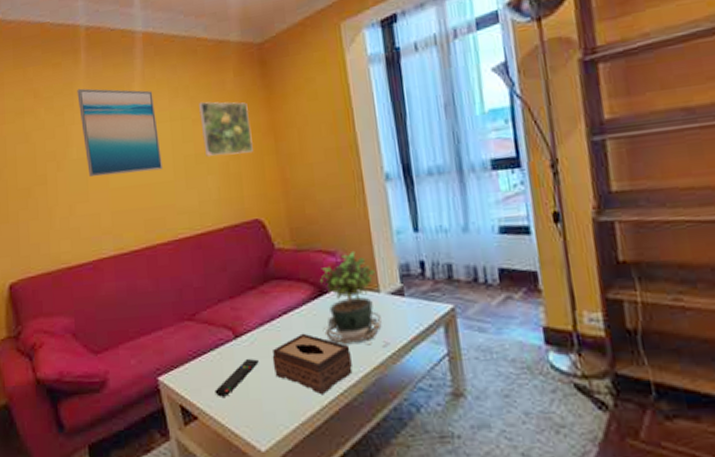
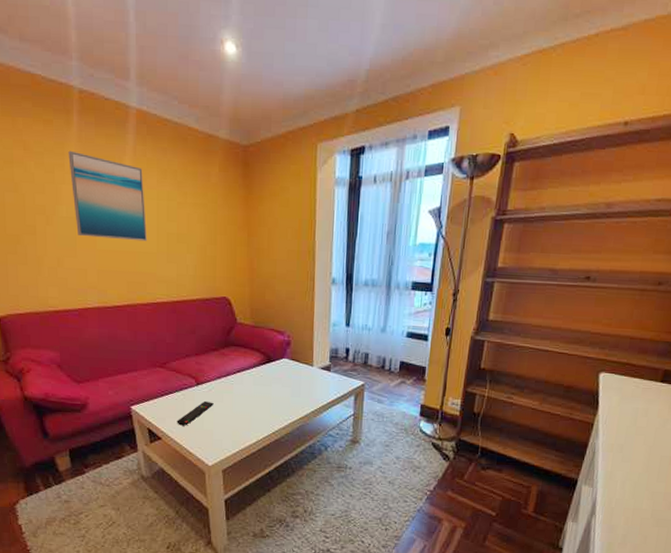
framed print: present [199,101,253,157] -> none [185,188,229,241]
tissue box: present [272,333,353,395] -> none [224,388,285,432]
potted plant: present [320,250,389,346] -> none [267,333,313,404]

